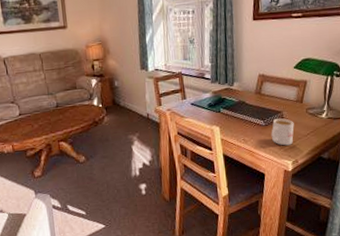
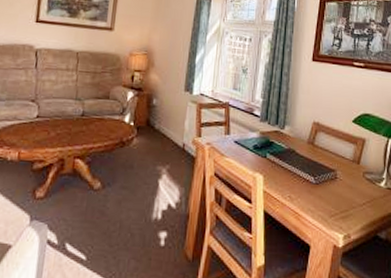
mug: present [271,118,294,146] -> none [321,178,349,214]

